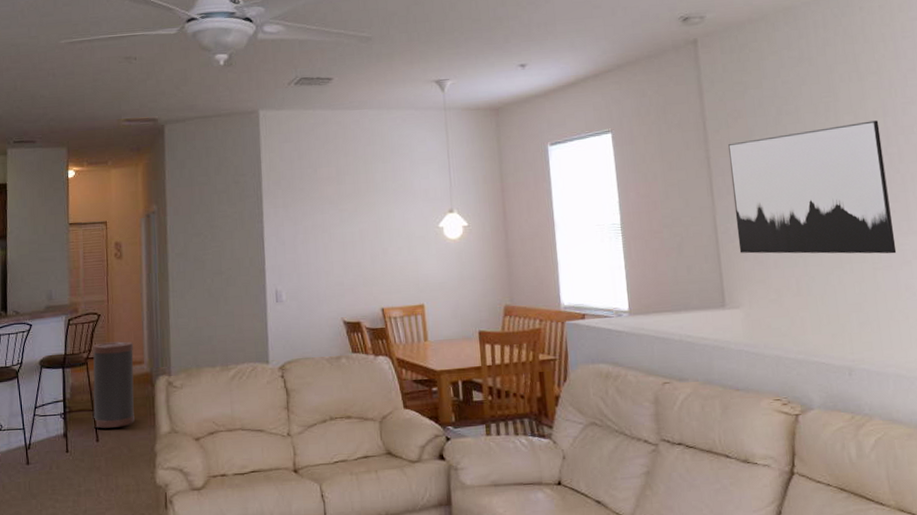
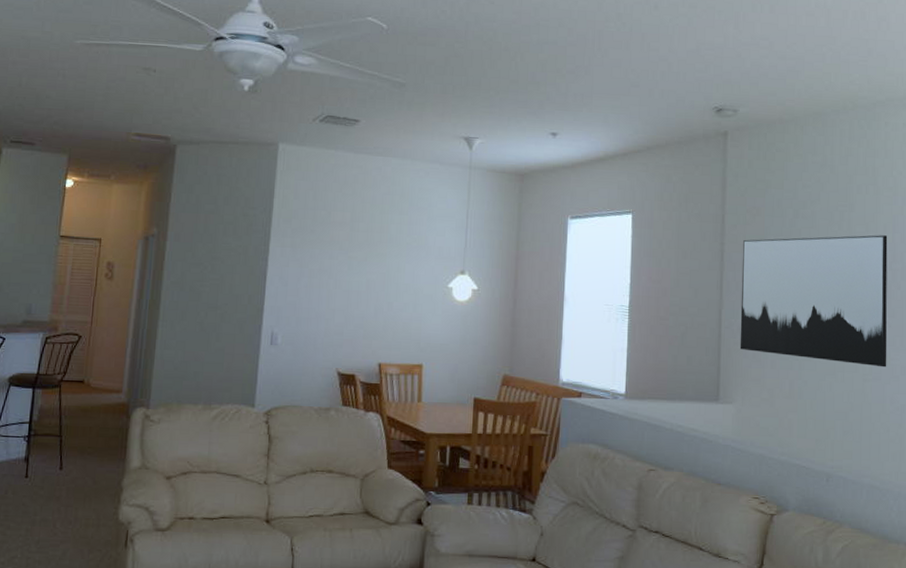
trash can: present [93,341,135,429] -> none [58,366,114,457]

